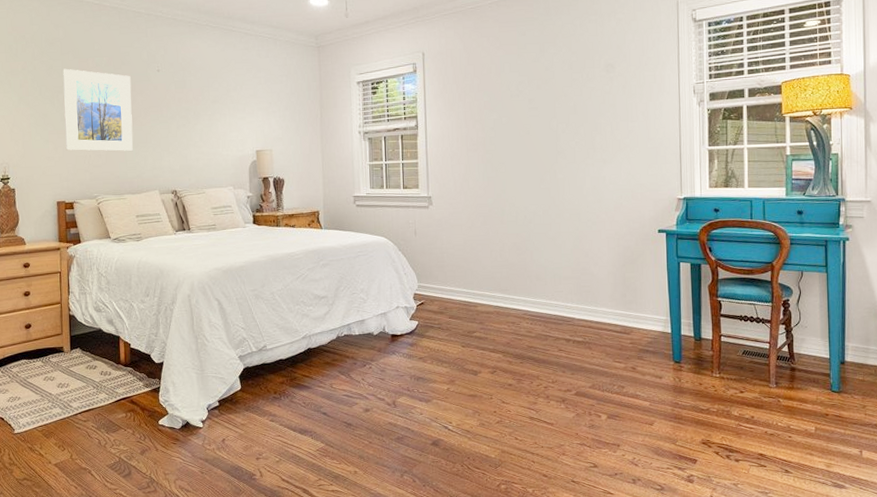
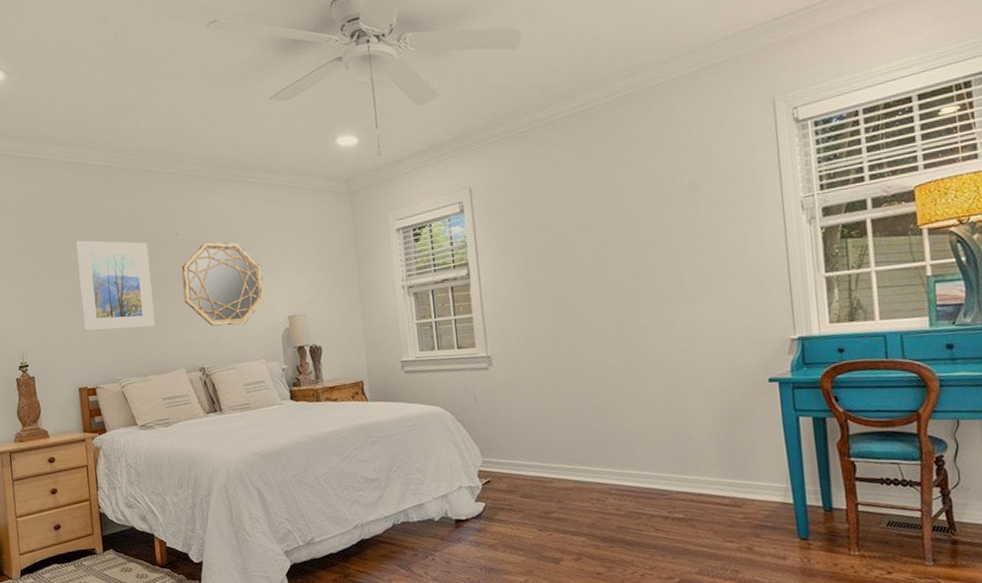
home mirror: none [160,80,236,155] -> present [181,241,265,327]

